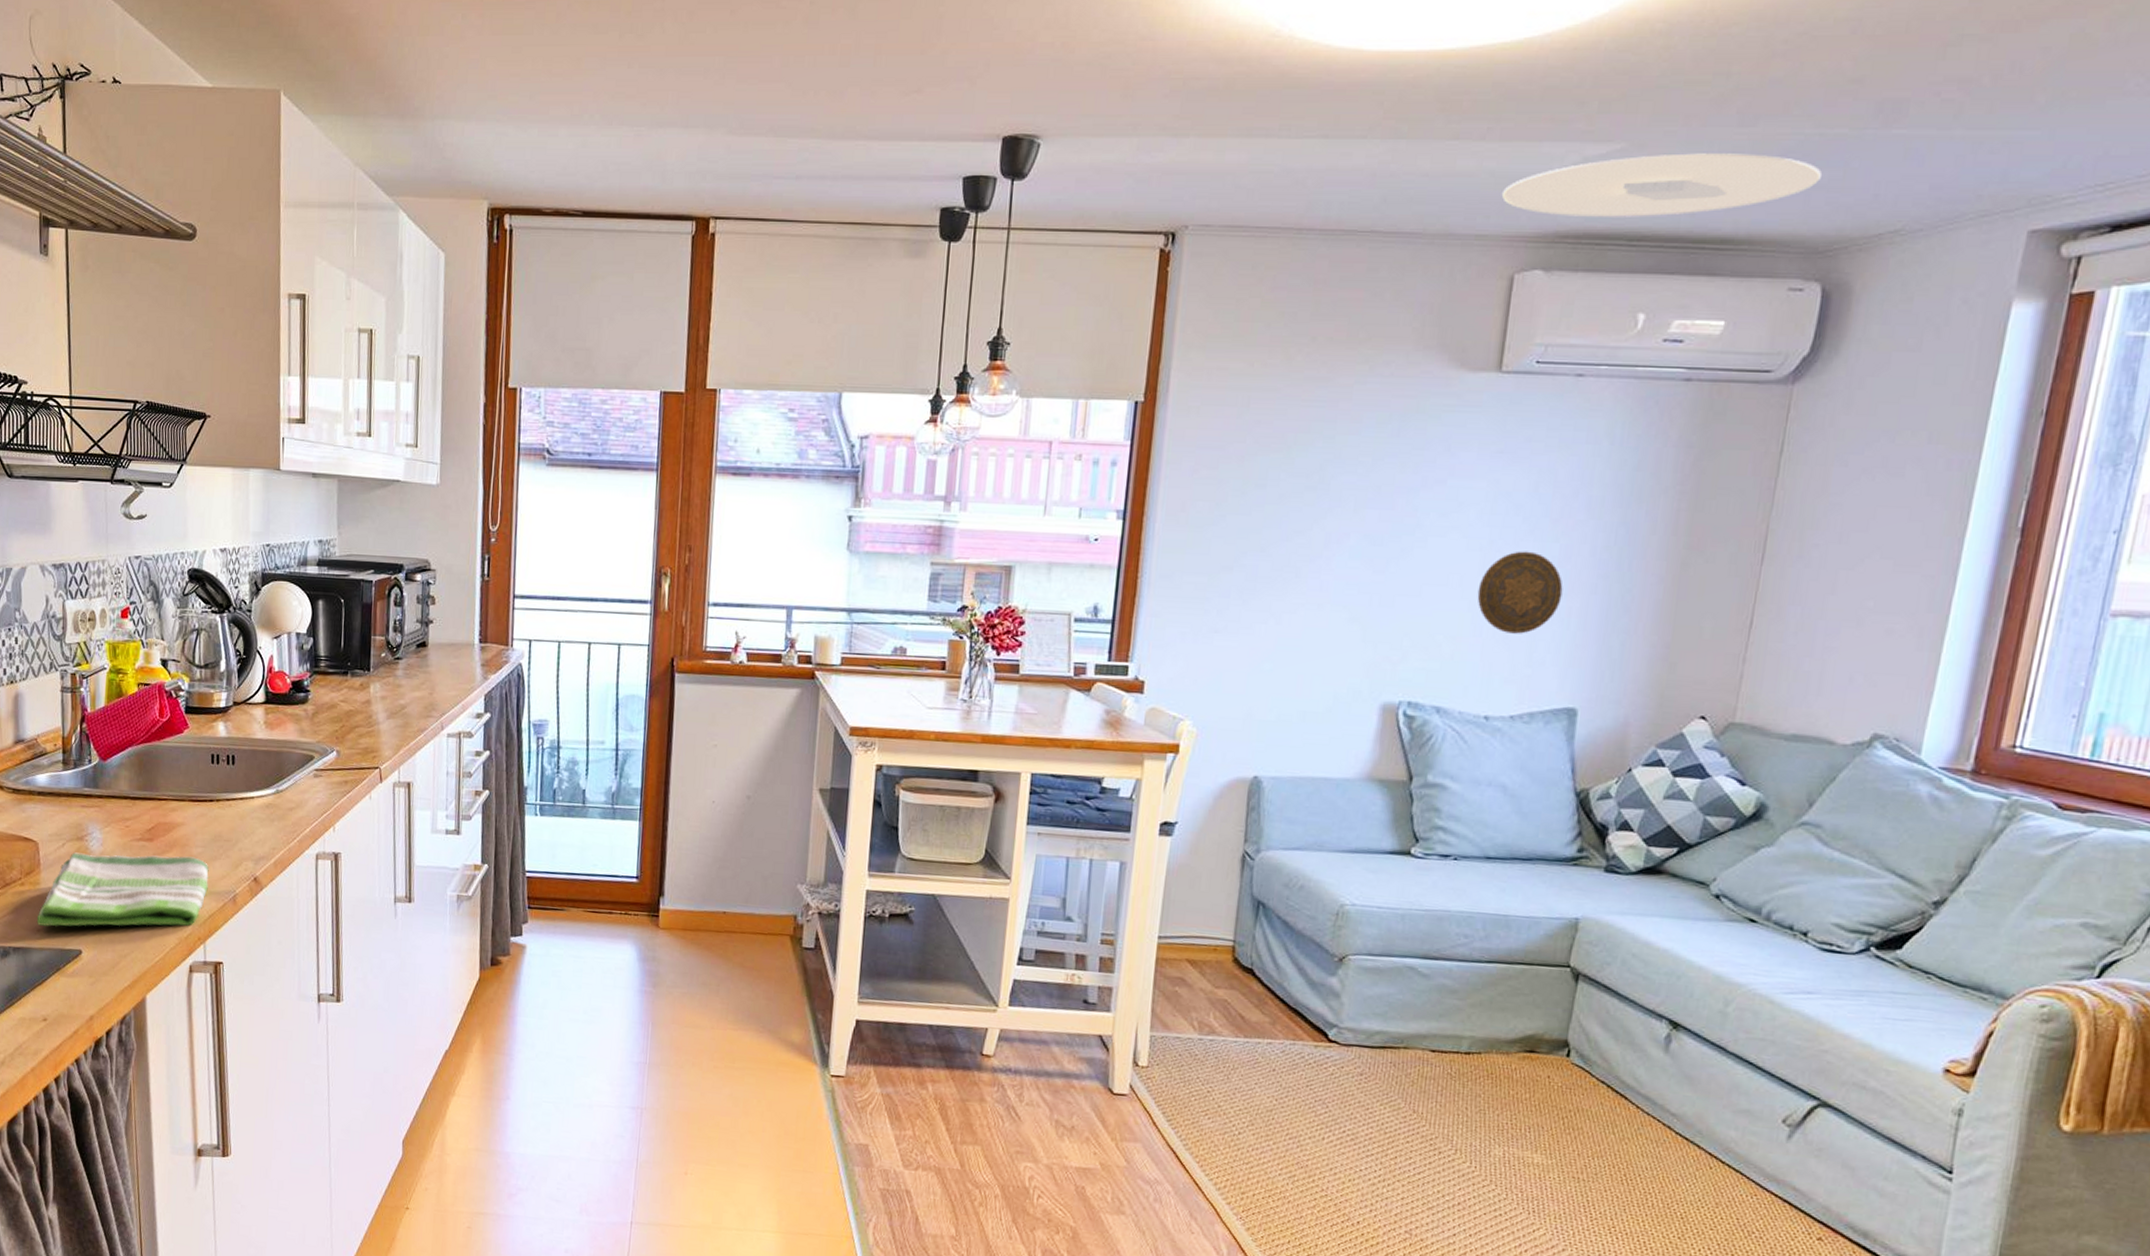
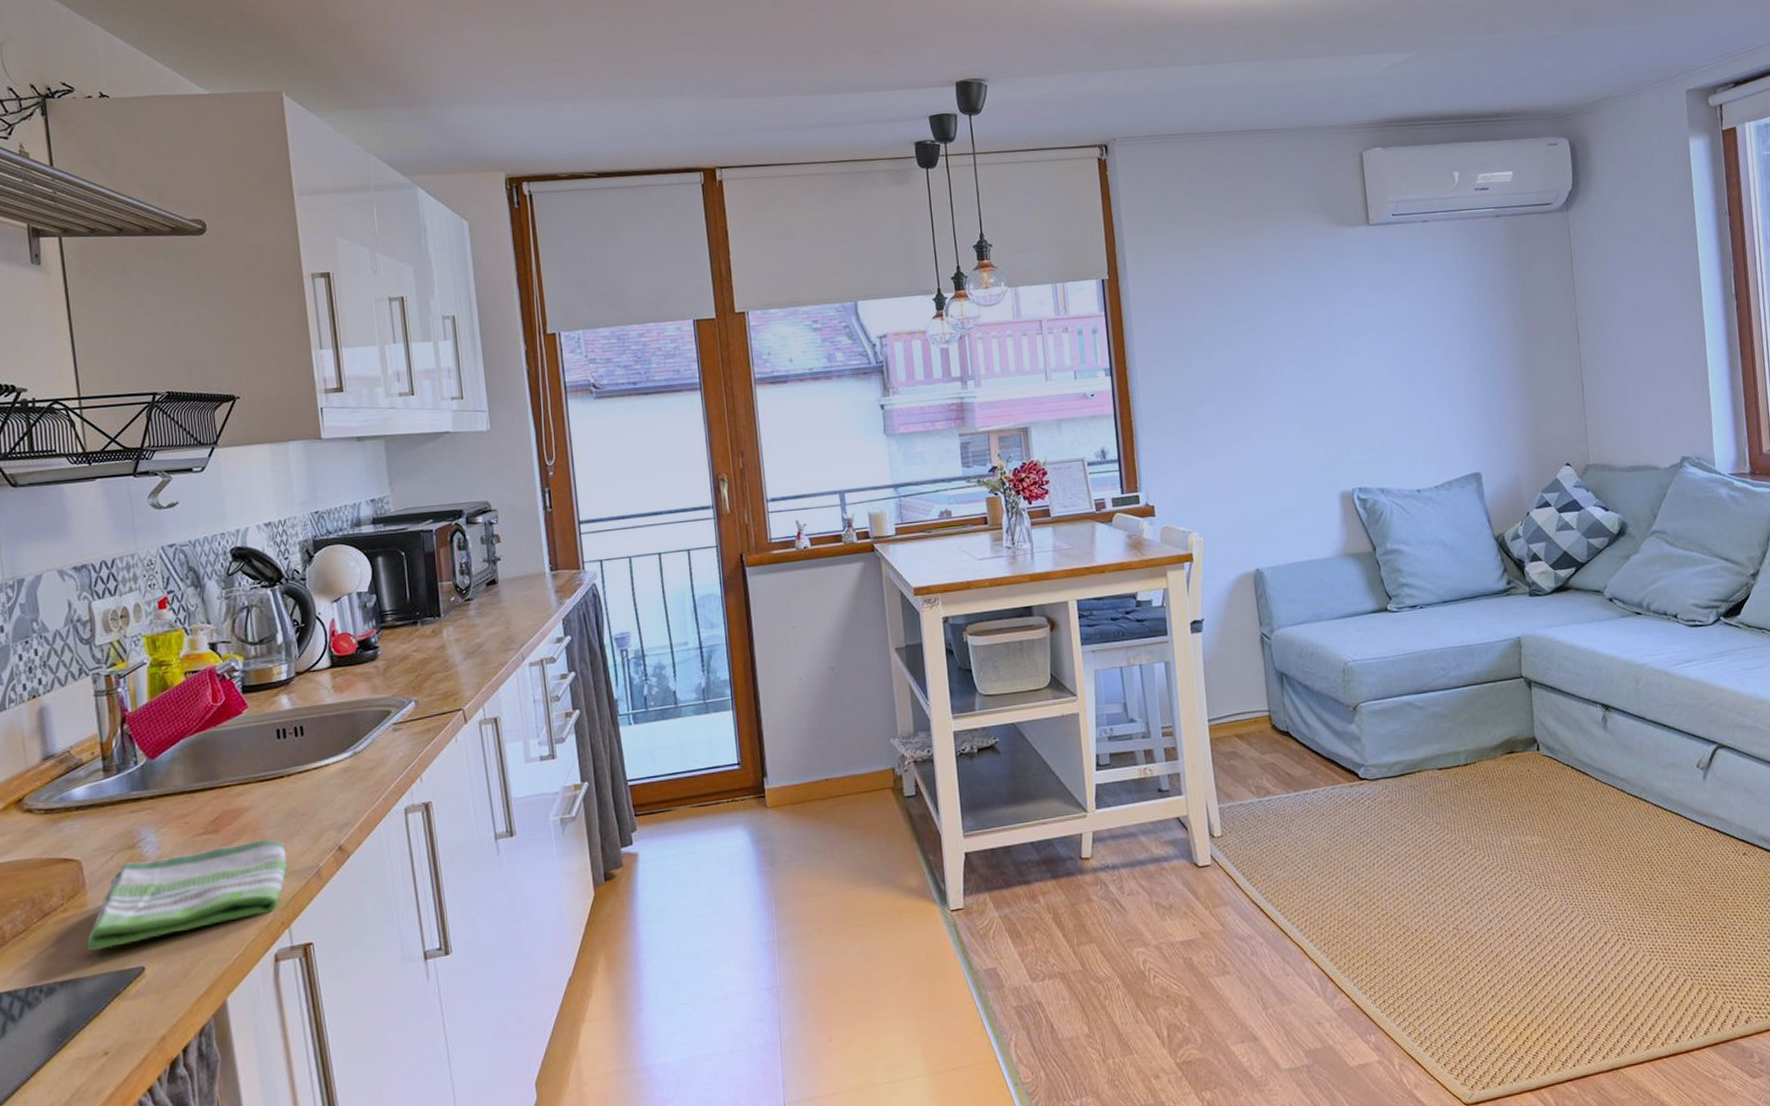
decorative plate: present [1477,551,1563,634] -> none [1390,357,1451,423]
ceiling light: present [1501,153,1822,217] -> none [1340,52,1549,107]

